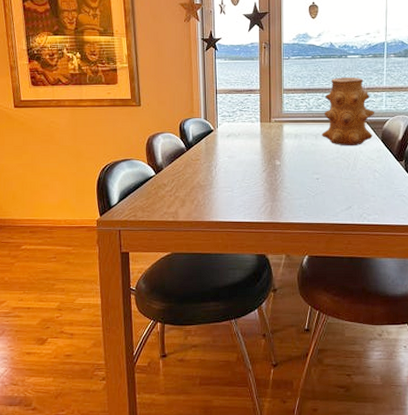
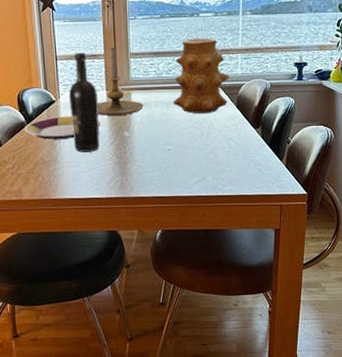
plate: none [184,144,254,165] -> present [24,116,101,139]
wine bottle: none [226,87,252,178] -> present [68,52,100,152]
candle holder: none [251,83,295,145] -> present [96,47,144,116]

